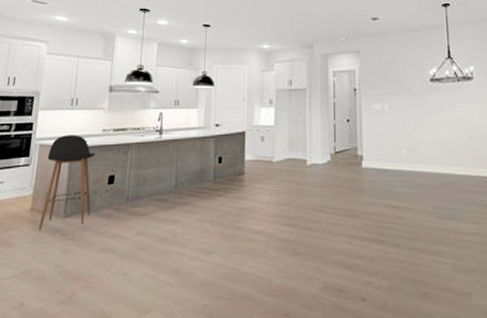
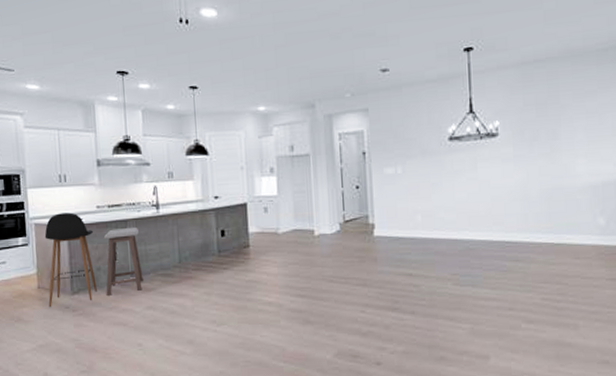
bar stool: none [98,150,140,220] -> present [103,226,143,296]

